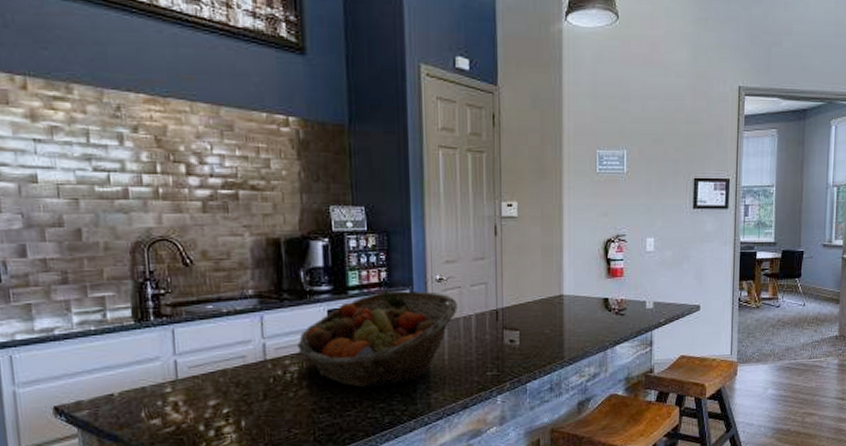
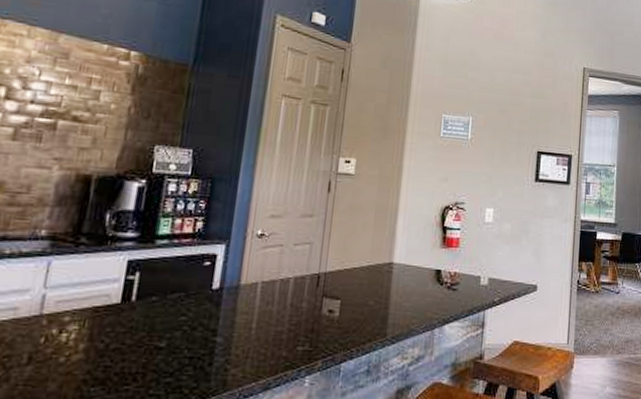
fruit basket: present [297,290,459,388] -> none [82,243,277,357]

